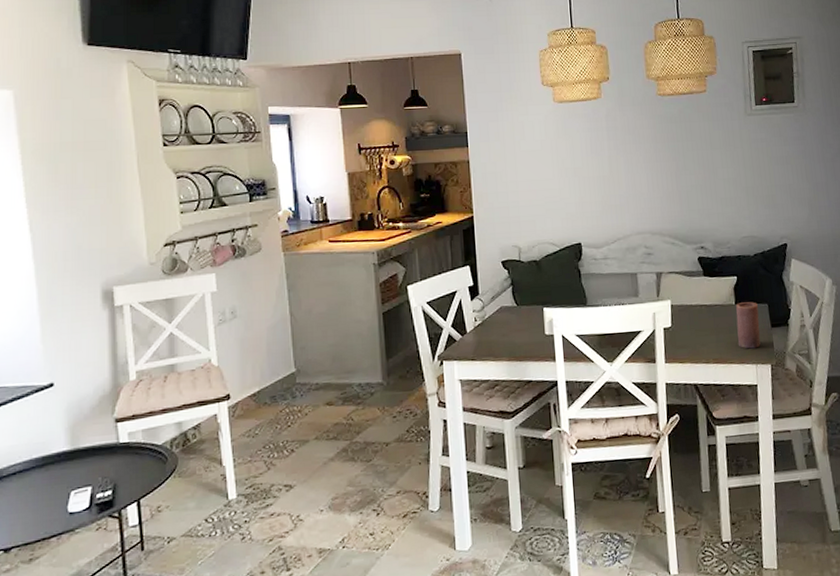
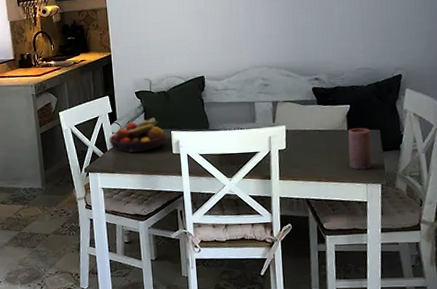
fruit bowl: none [469,291,539,335] -> present [109,117,167,153]

